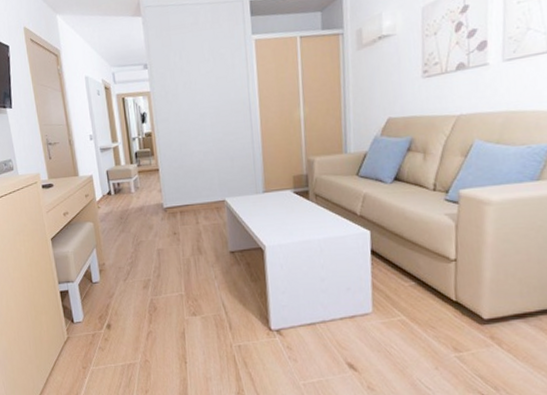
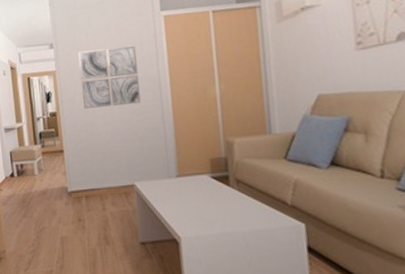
wall art: none [172,68,232,130] -> present [78,45,141,109]

